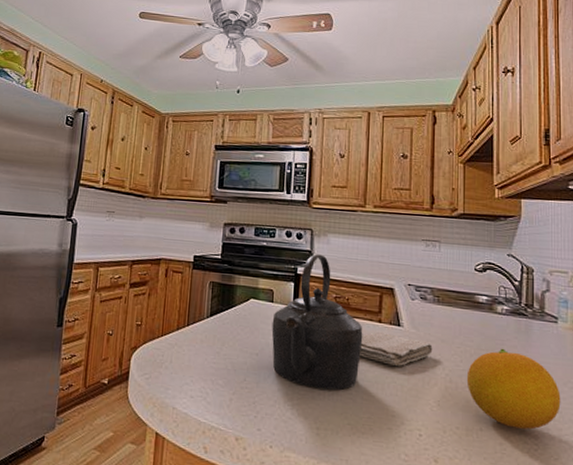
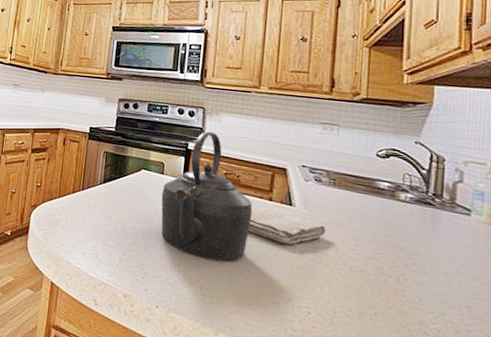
fruit: present [466,348,561,430] -> none [361,236,470,321]

